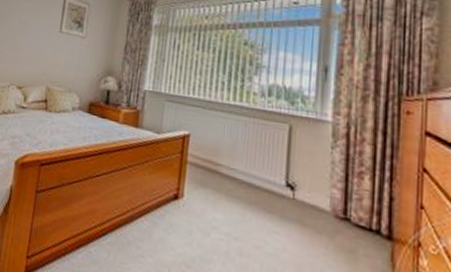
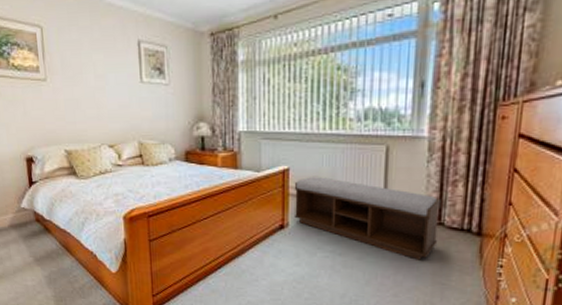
bench: none [189,145,347,260] -> present [294,176,441,260]

